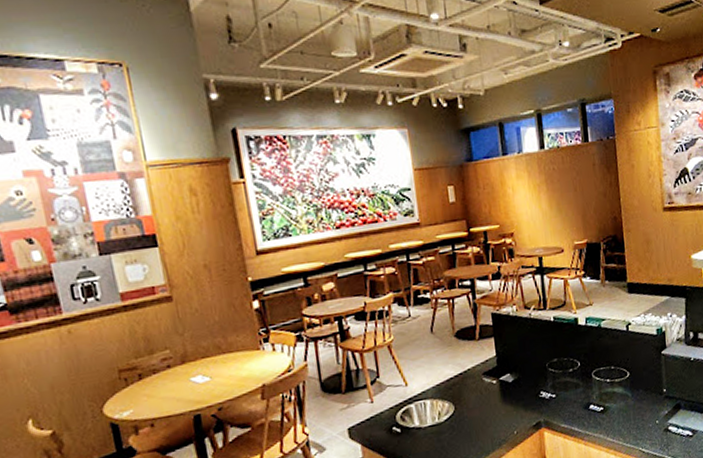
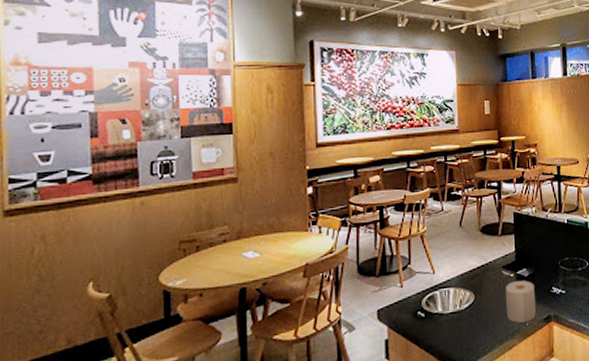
paper towel roll: none [487,386,524,432] -> present [505,280,536,323]

